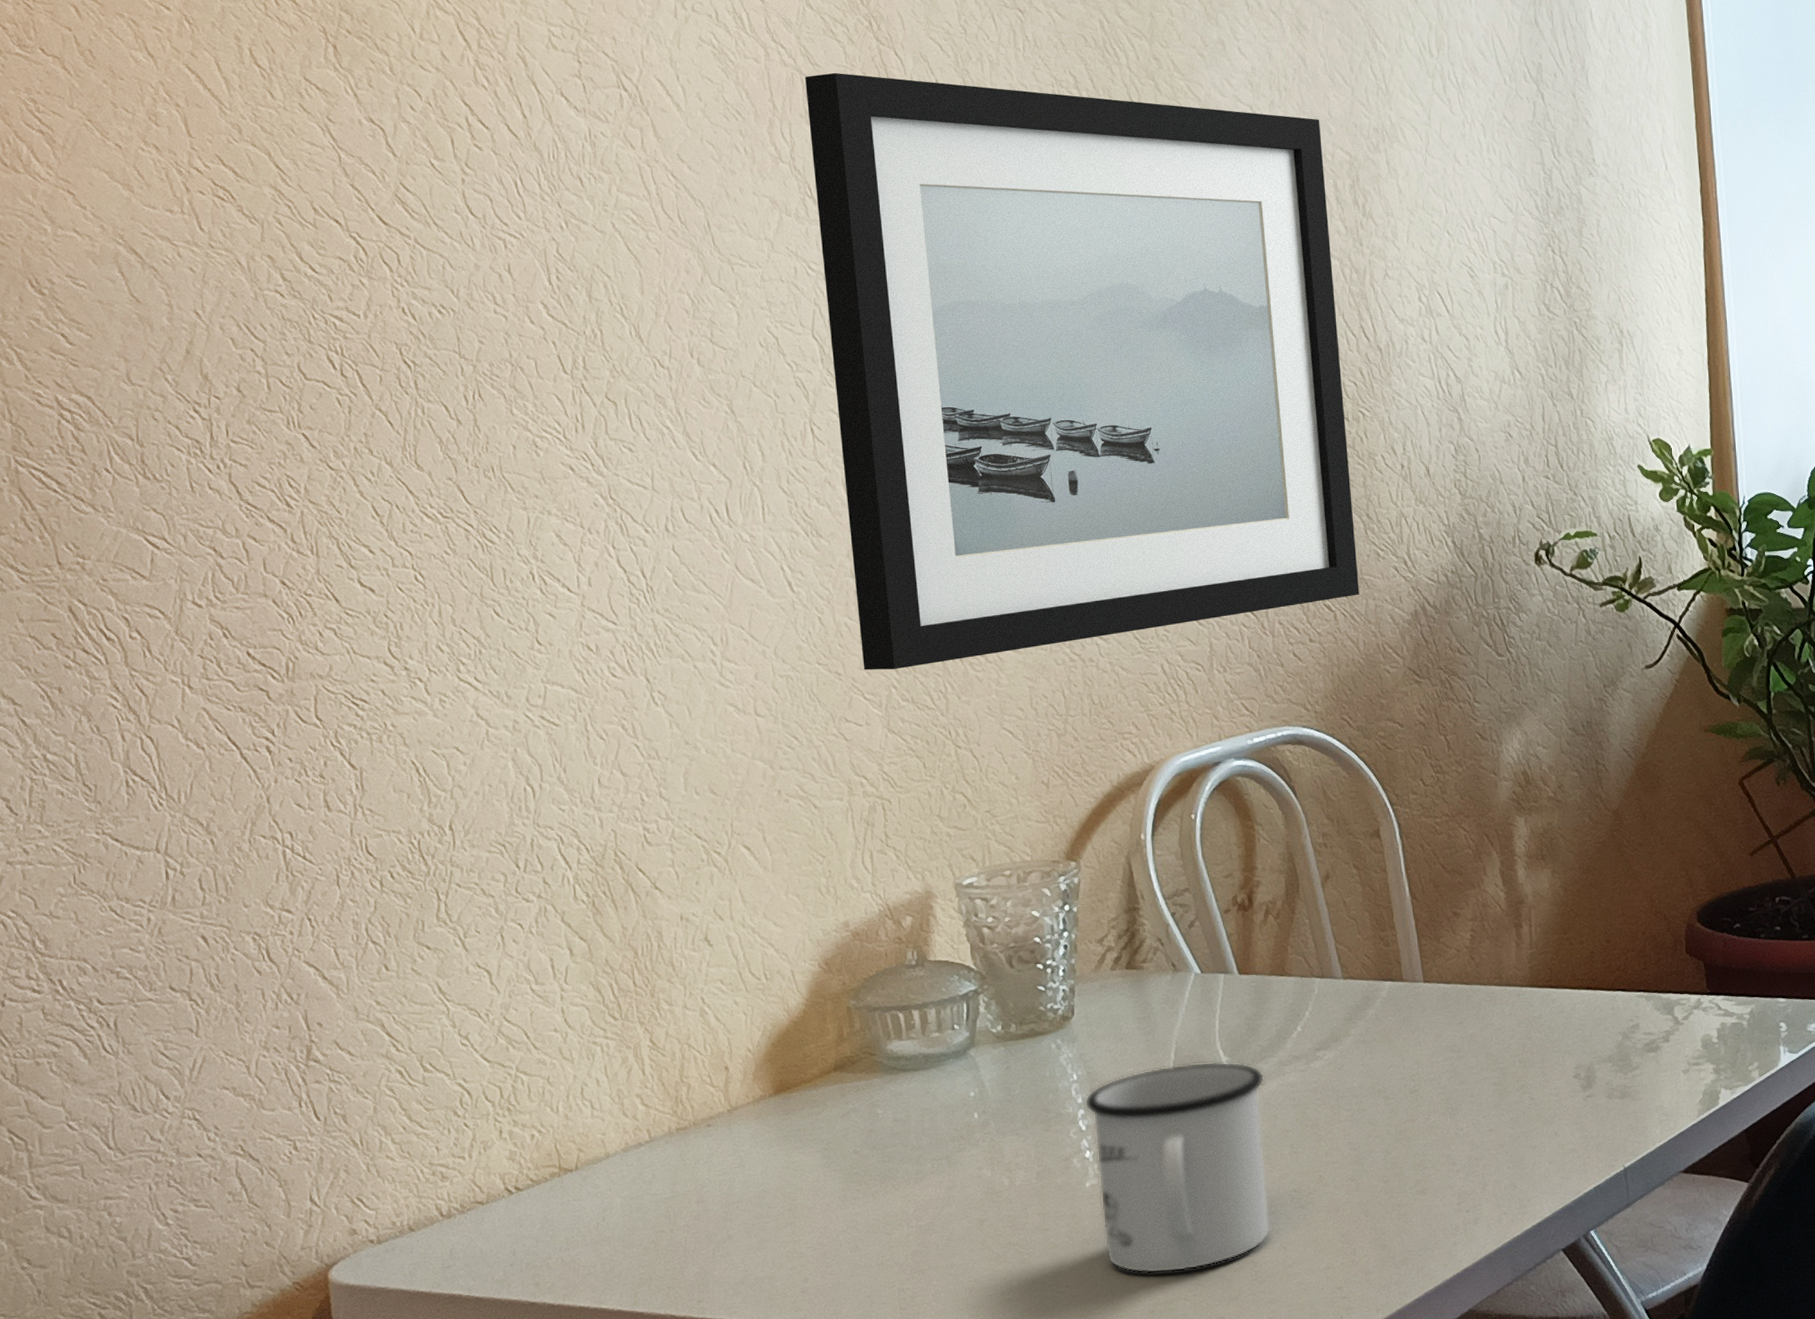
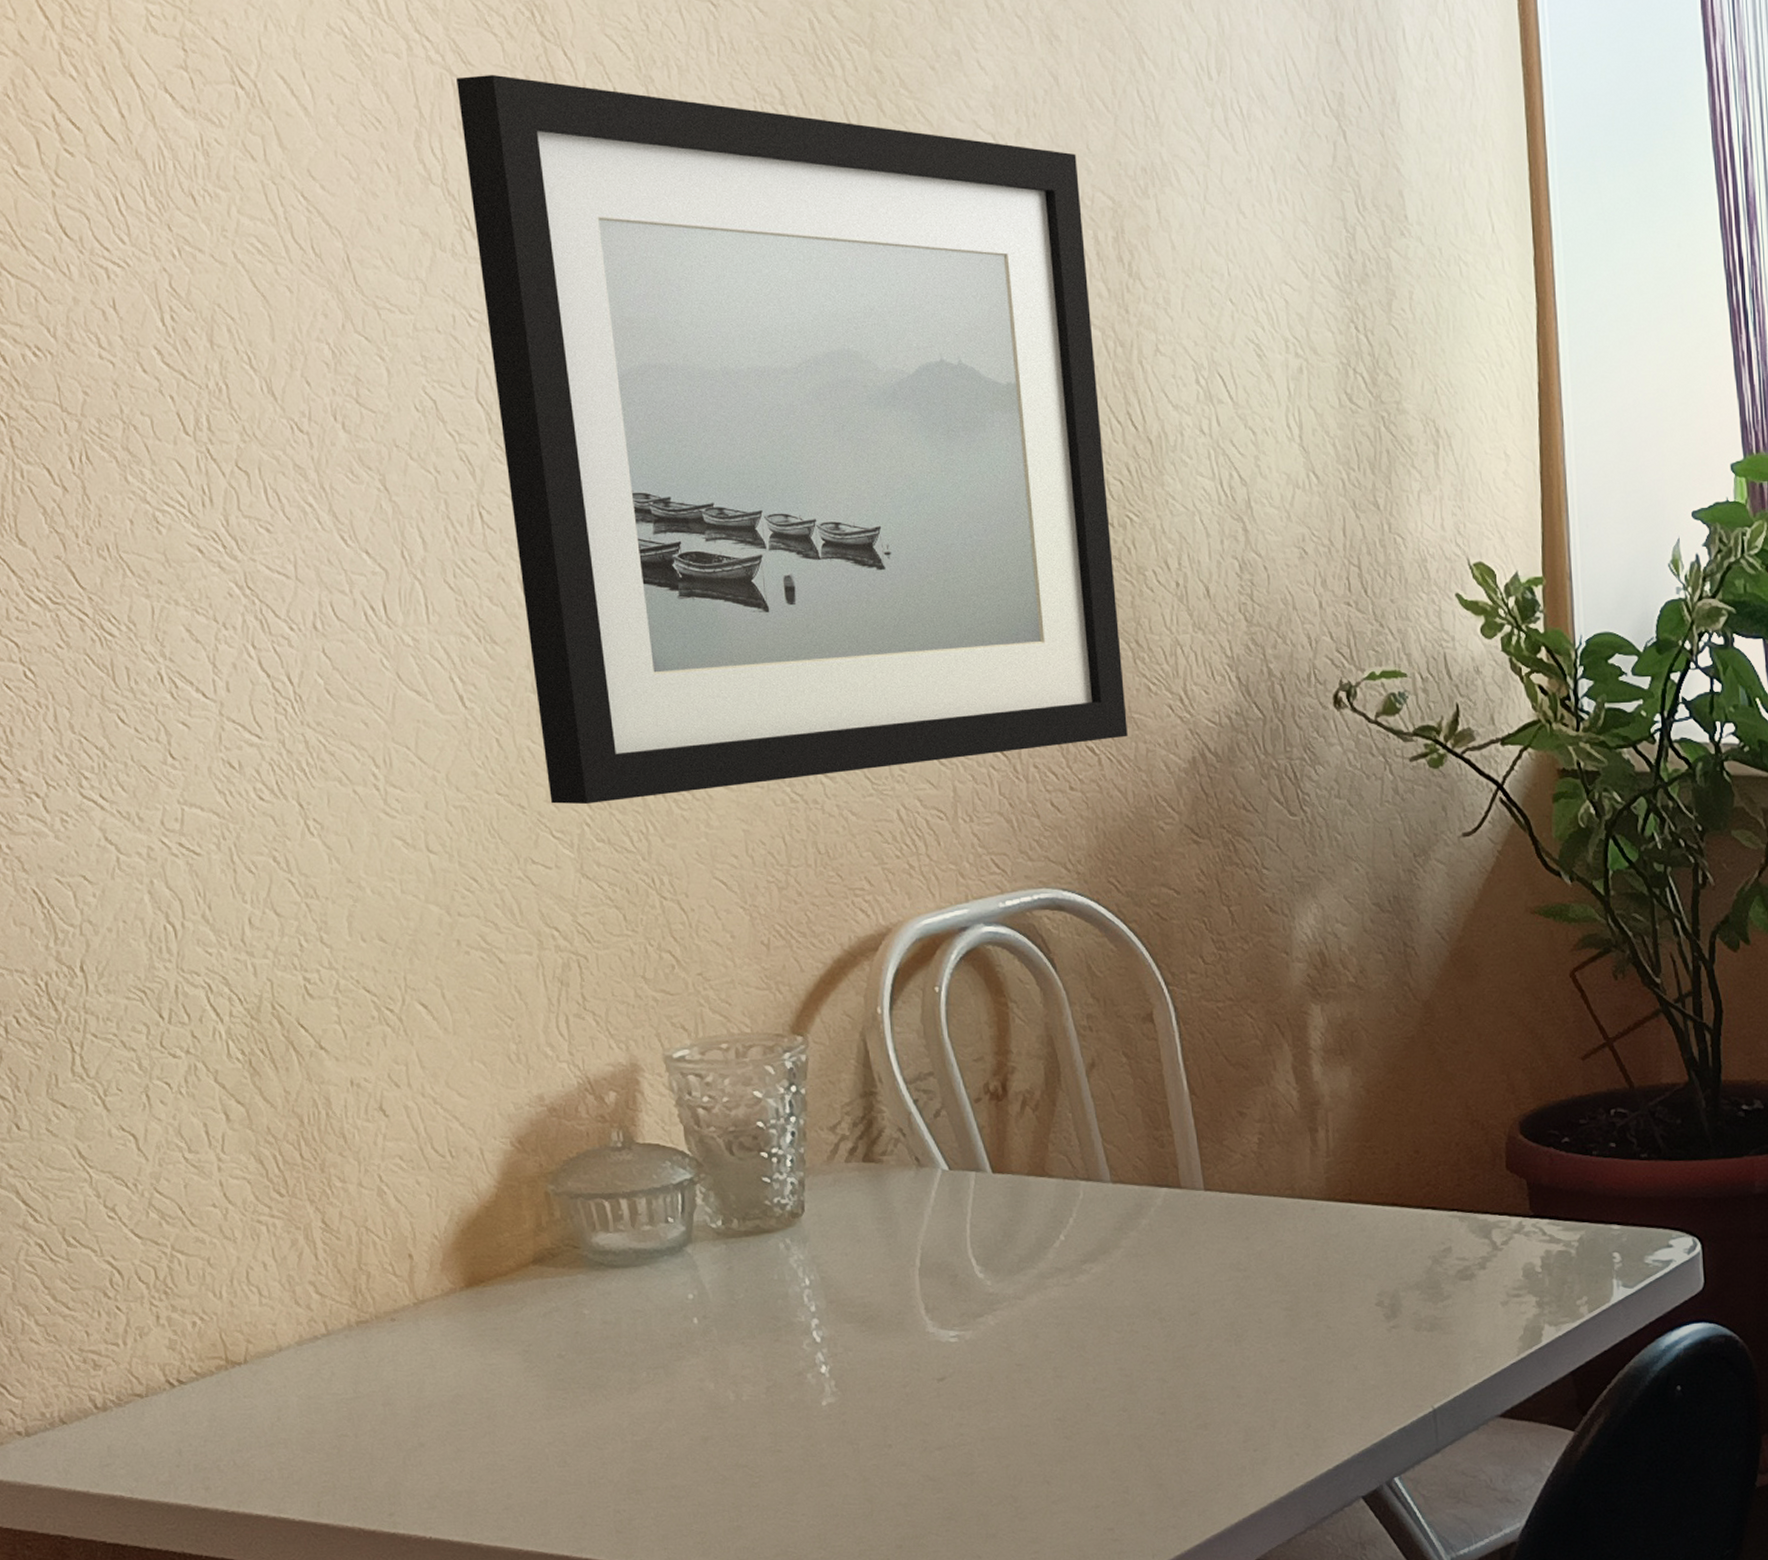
mug: present [1084,1061,1271,1274] -> none [818,1270,1033,1505]

